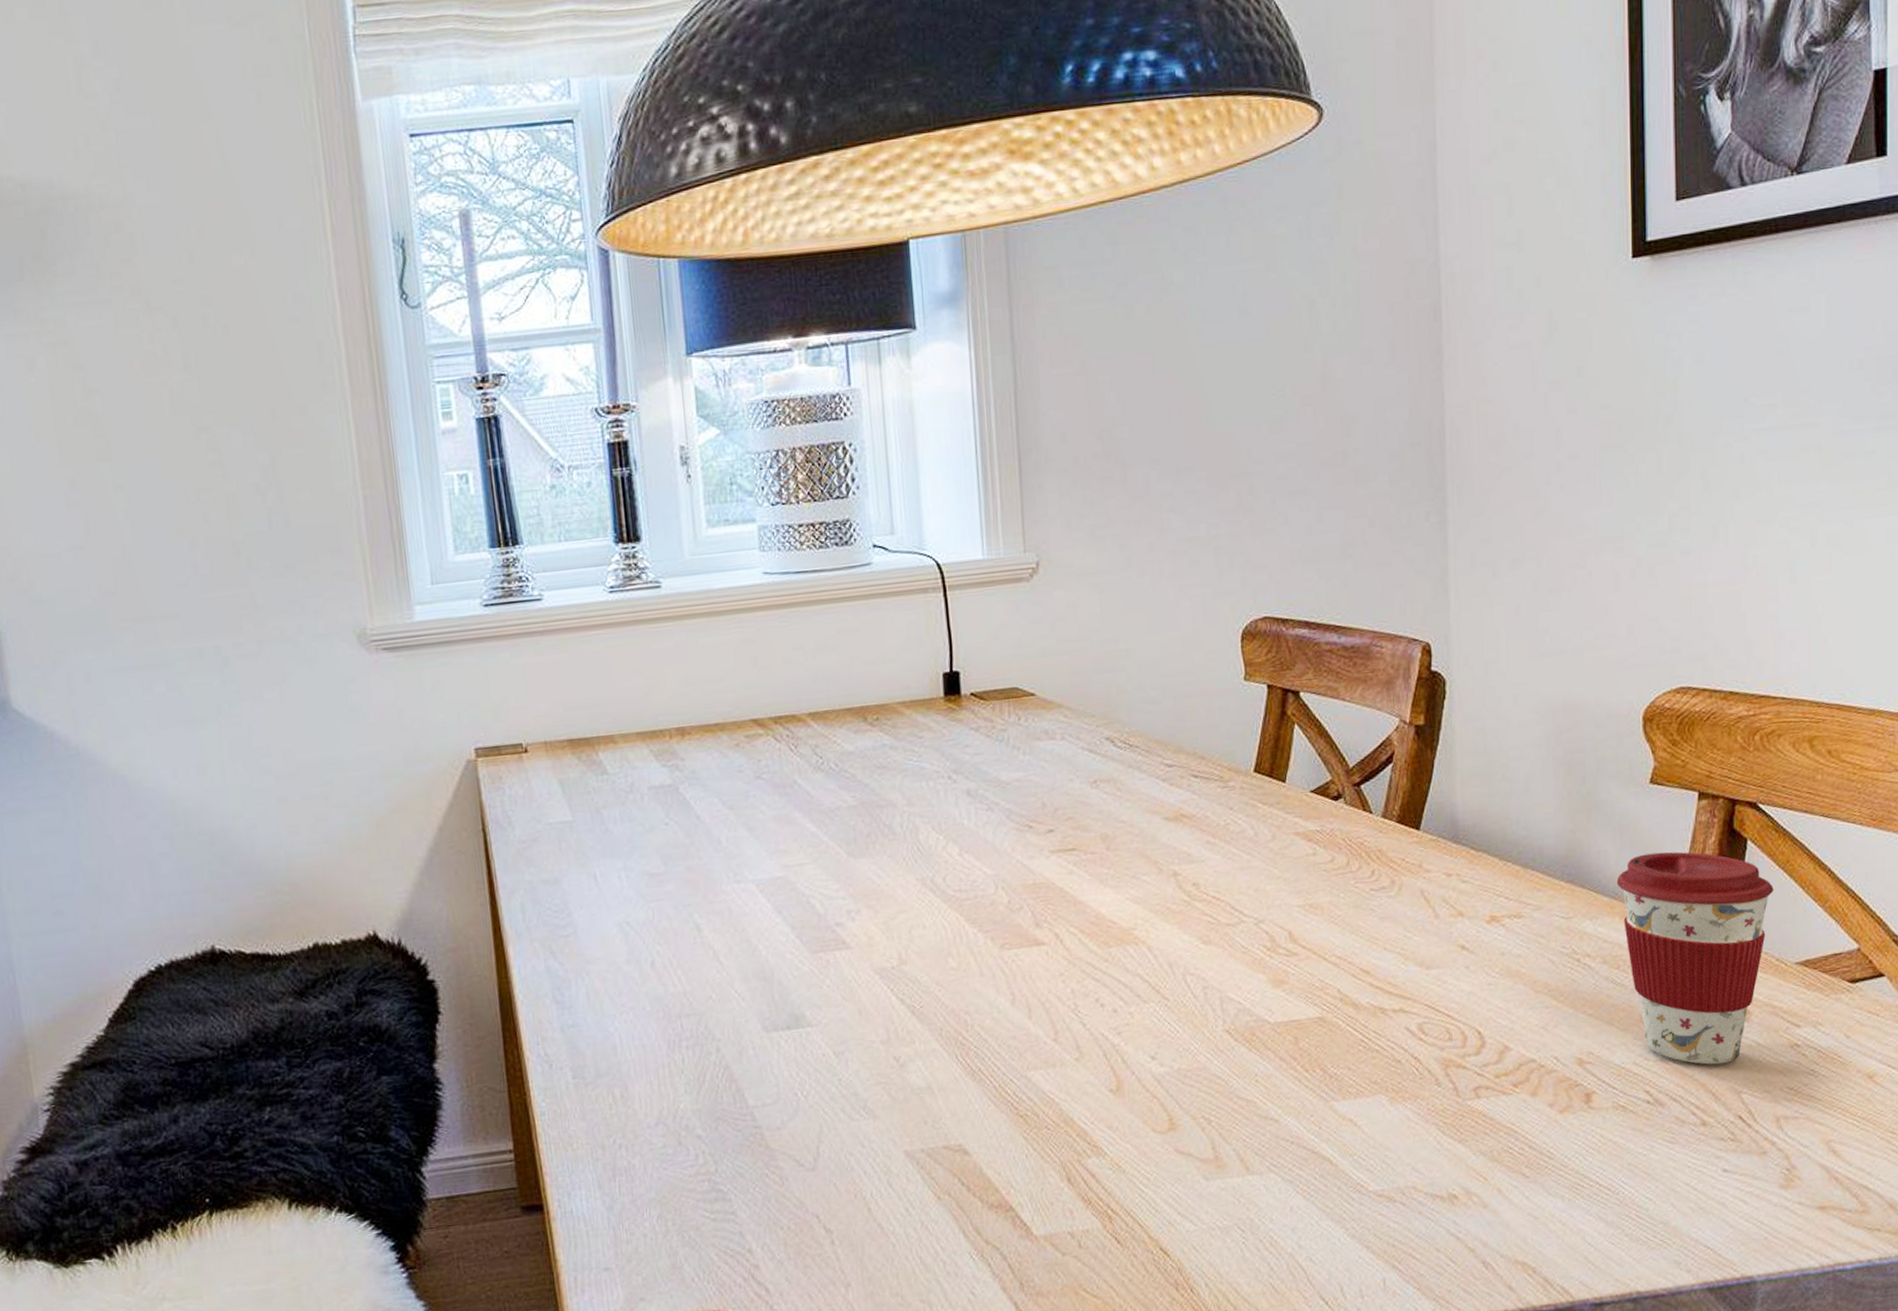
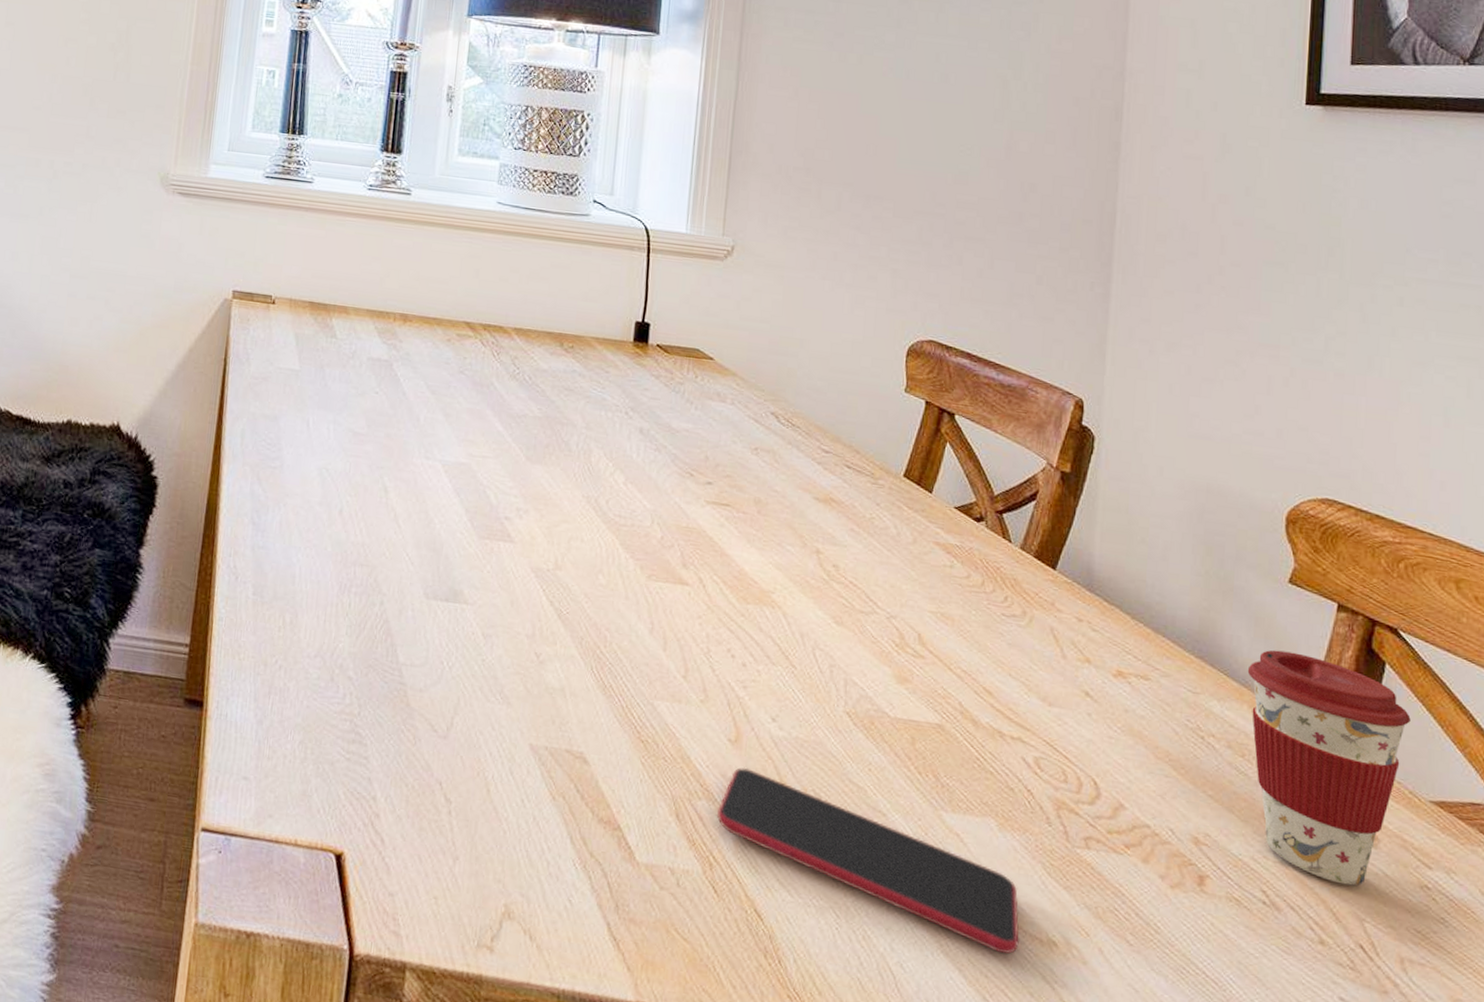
smartphone: none [1109,1112,1421,1220] -> present [717,767,1020,954]

